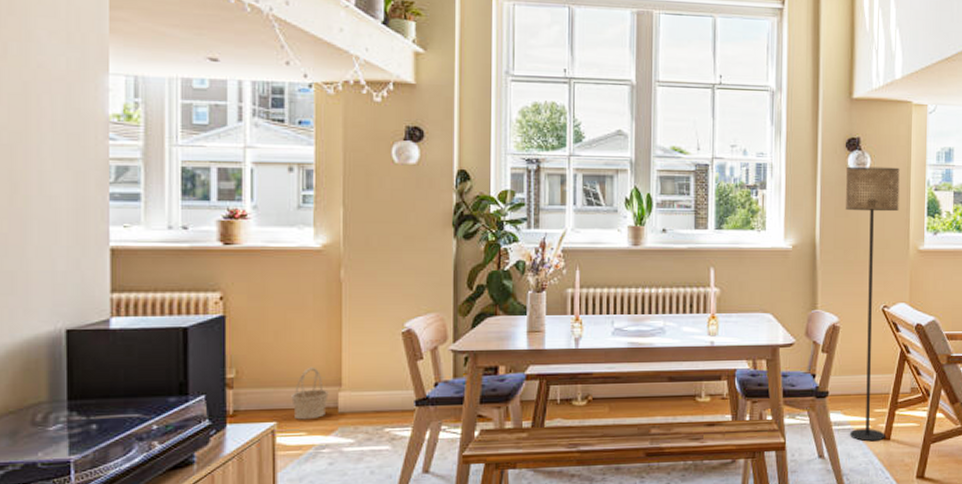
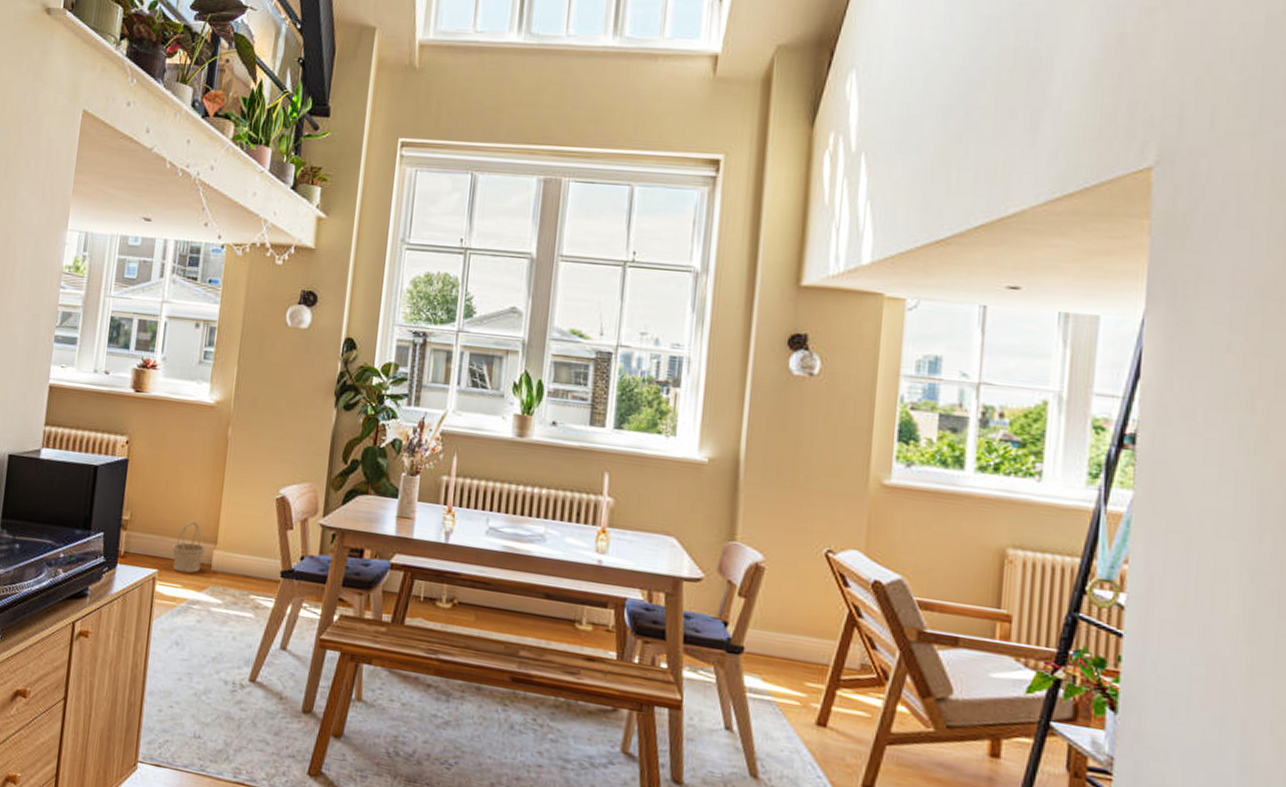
floor lamp: present [846,166,900,442] -> none [770,369,861,725]

